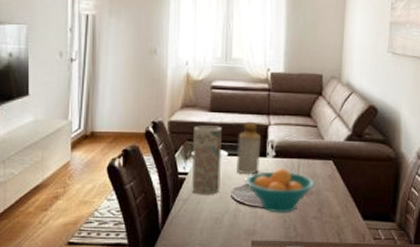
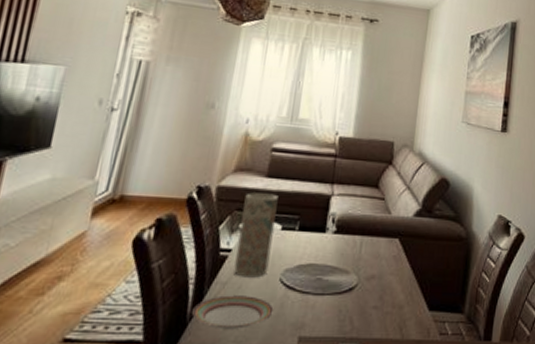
plate: none [163,209,229,235] -> present [192,295,274,329]
bottle: present [237,121,260,175] -> none [290,190,321,254]
fruit bowl: present [246,167,316,213] -> none [299,245,379,302]

